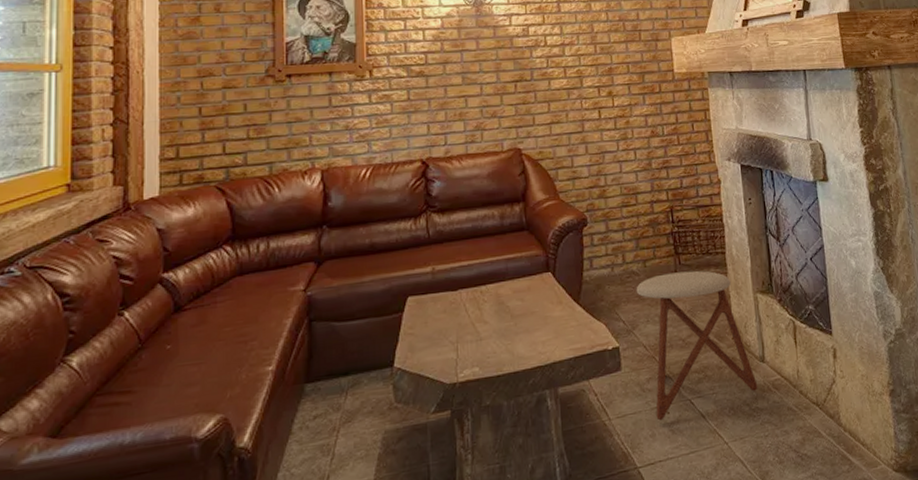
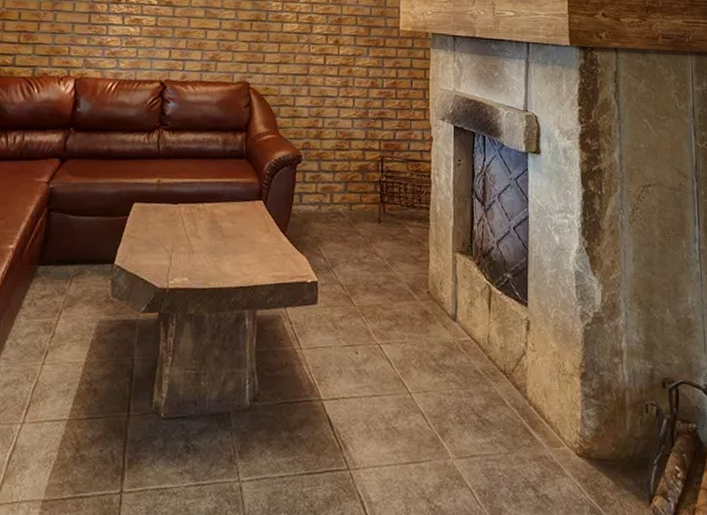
stool: present [636,270,758,421] -> none [339,219,447,359]

